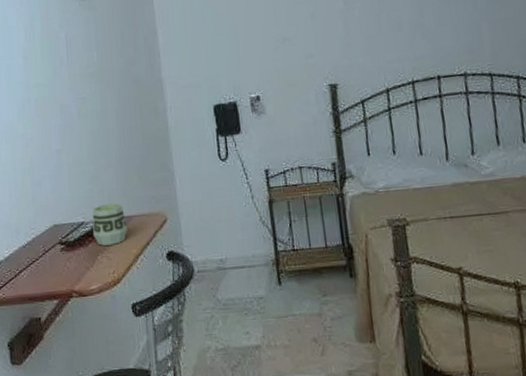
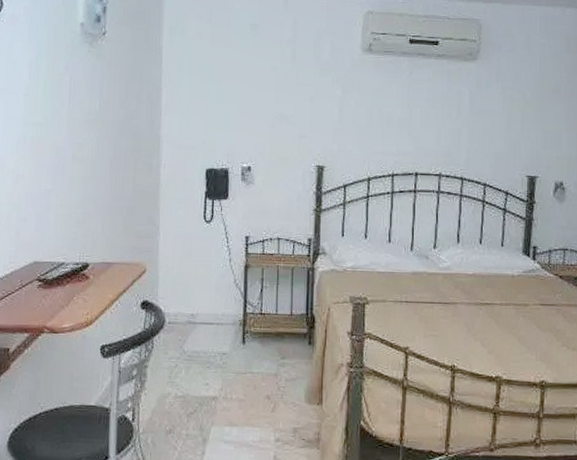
cup: present [92,203,127,246] -> none [72,248,107,288]

